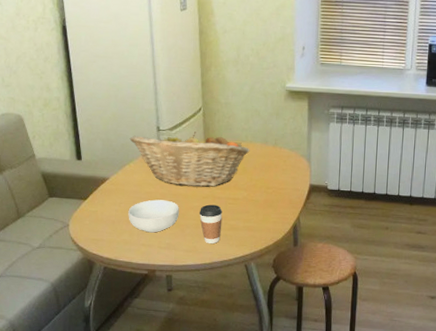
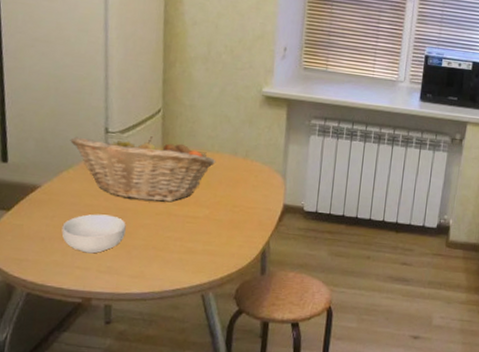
coffee cup: present [199,204,223,244] -> none [149,222,179,270]

